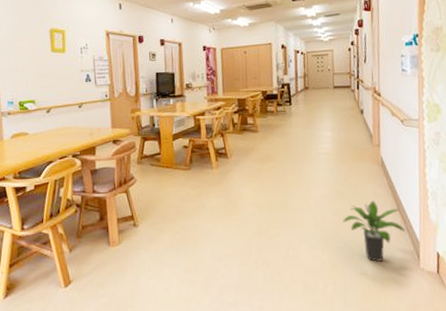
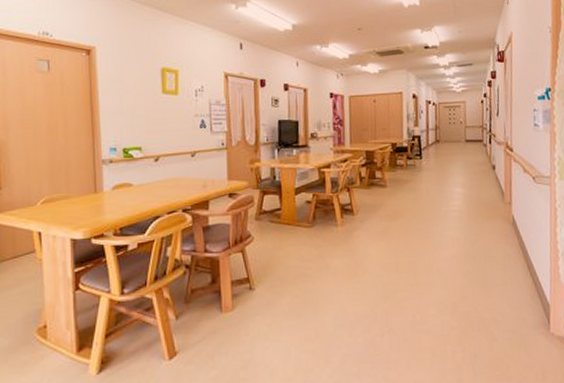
potted plant: present [343,200,406,263] -> none [473,261,536,328]

